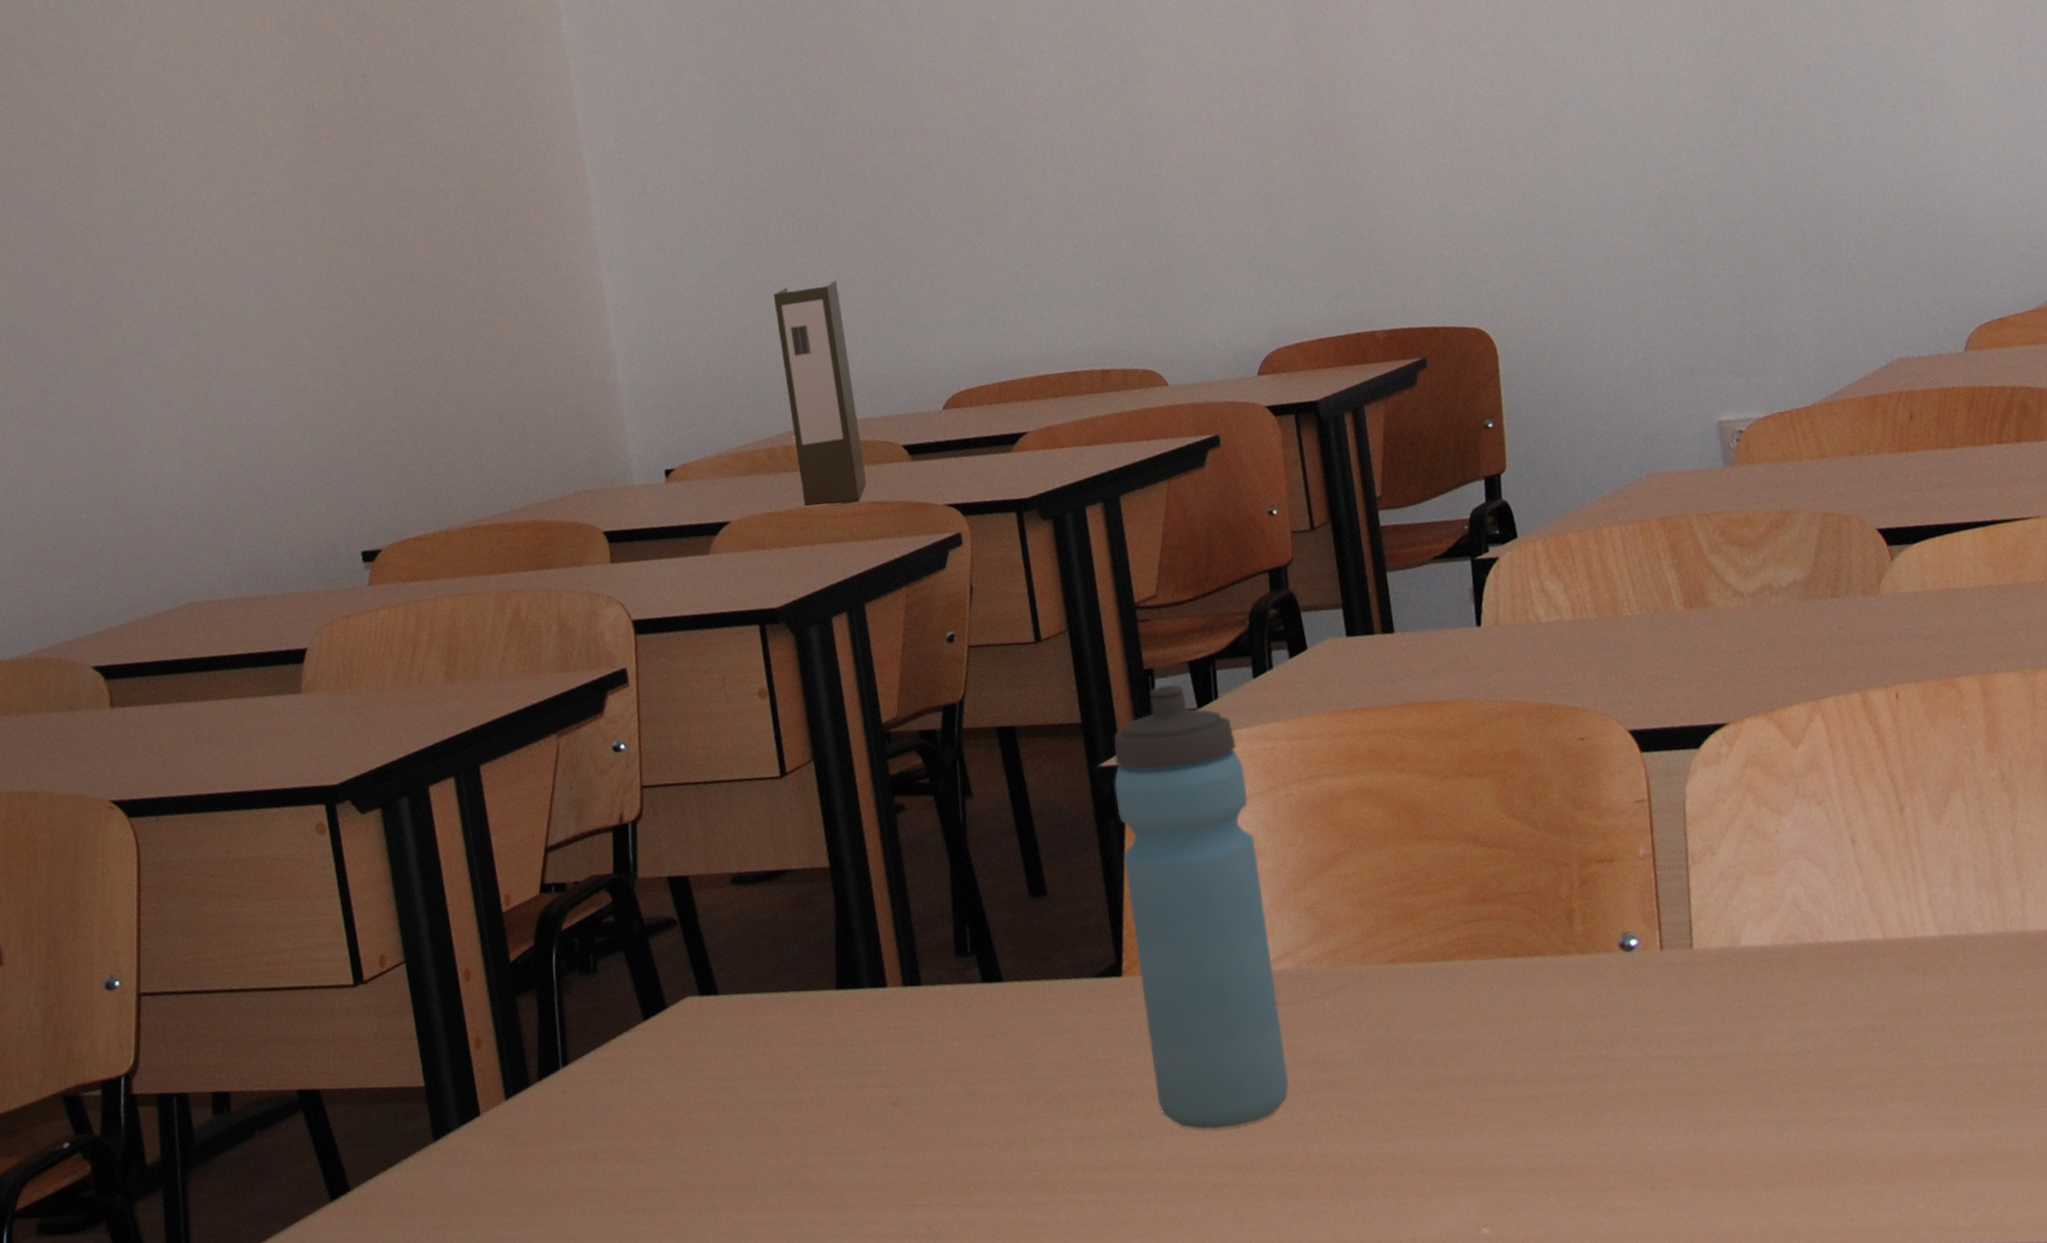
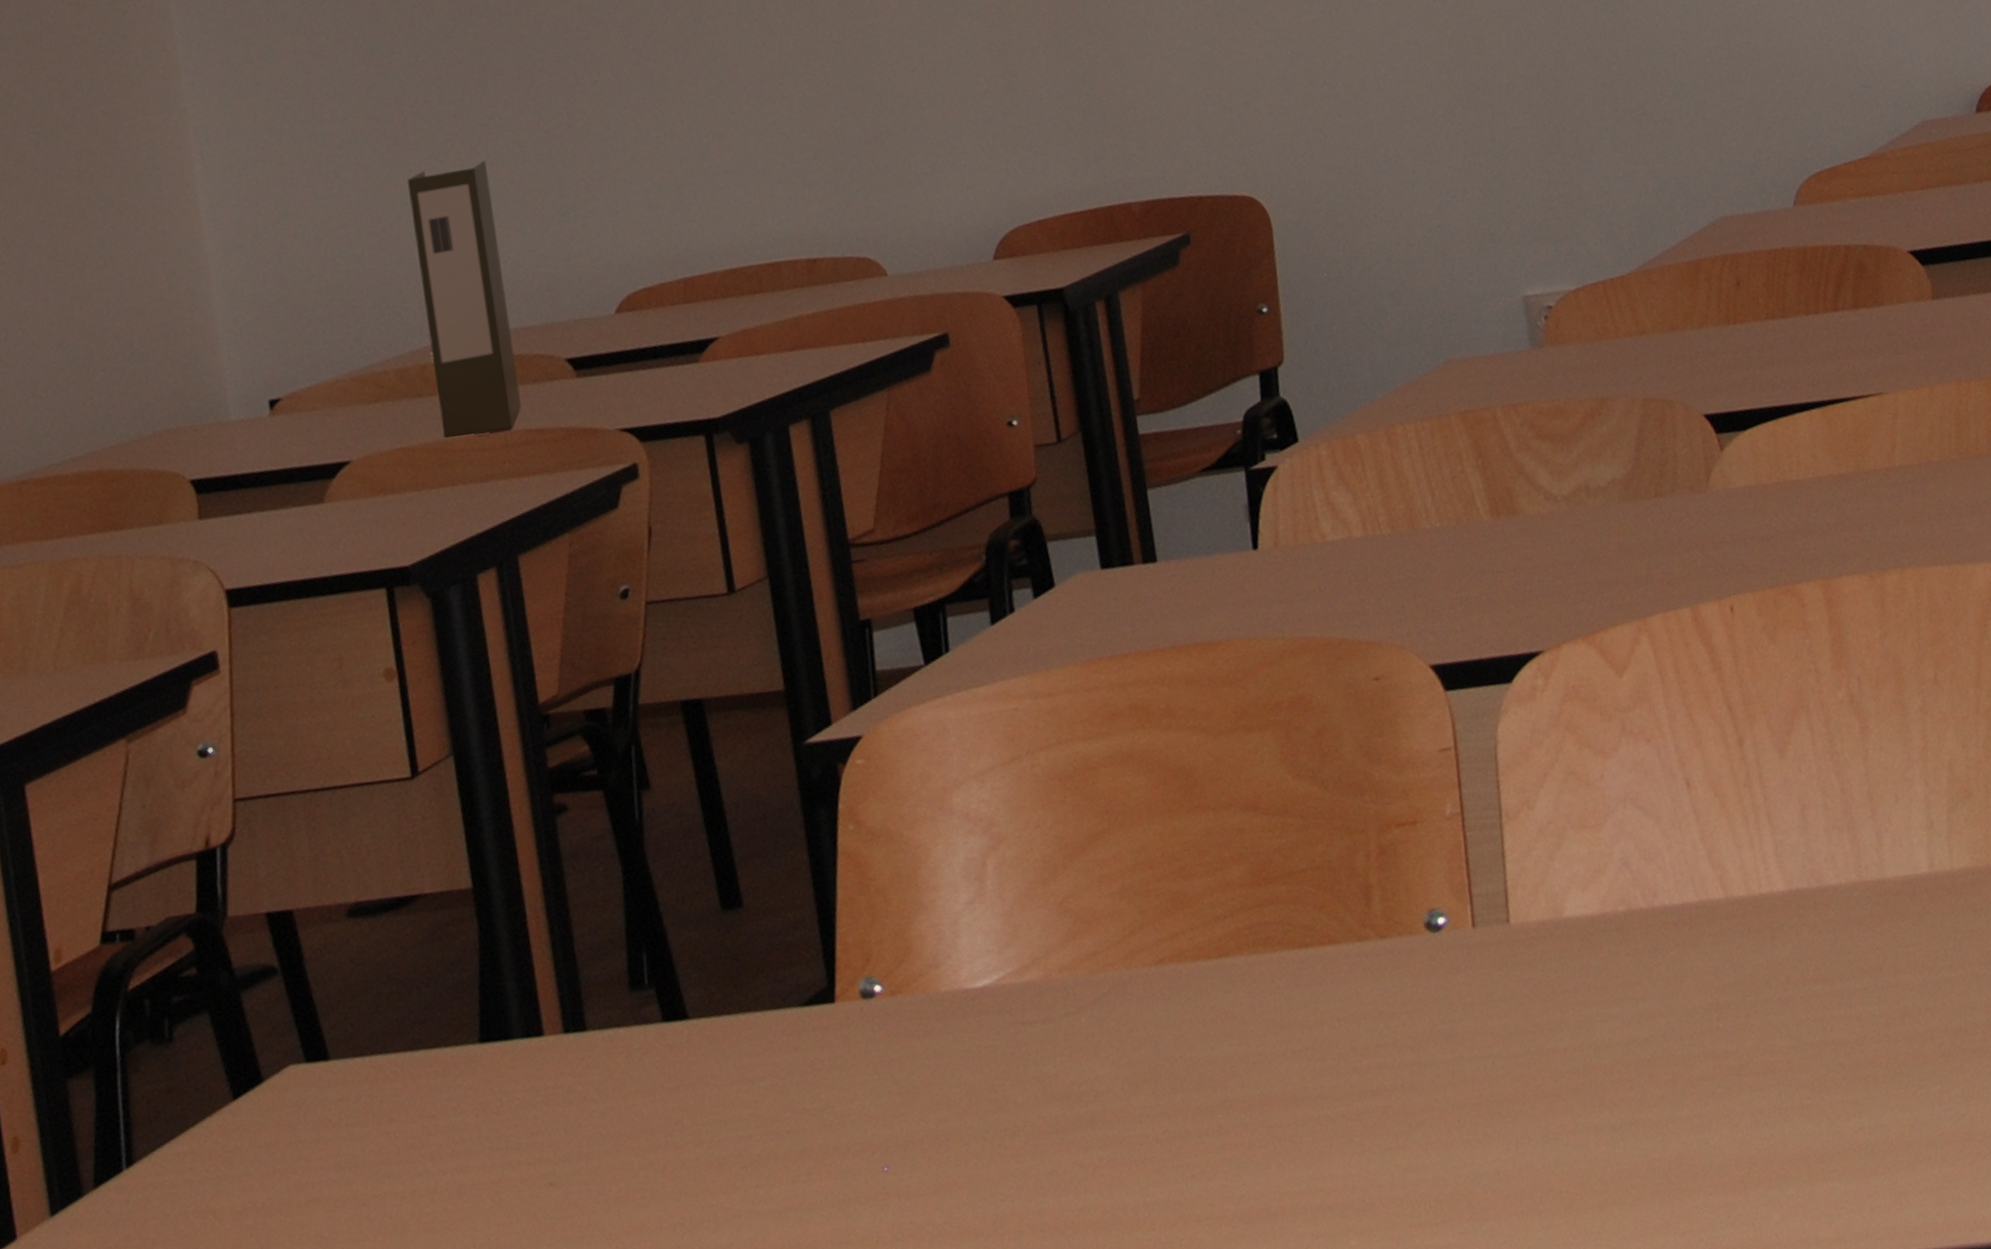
water bottle: present [1114,684,1290,1130] -> none [824,636,1039,1189]

